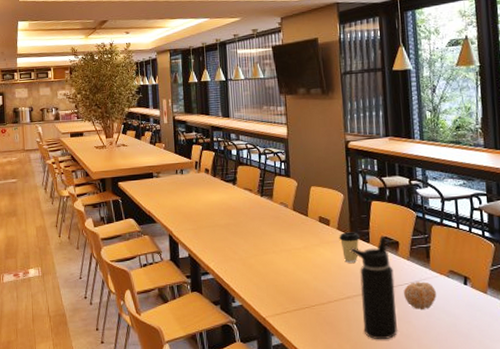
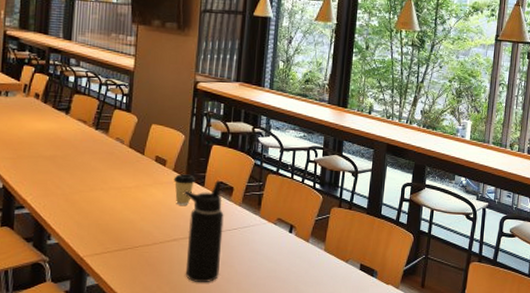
fruit: present [404,281,437,311] -> none [231,227,263,256]

